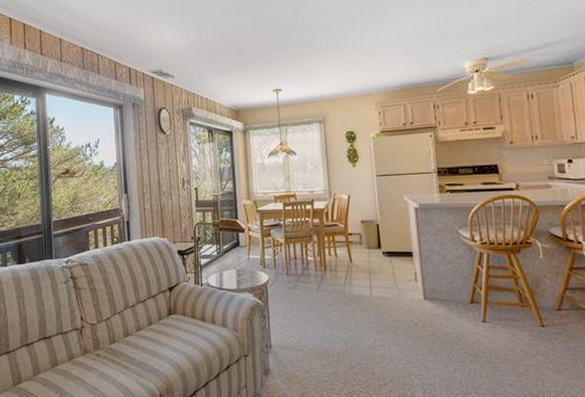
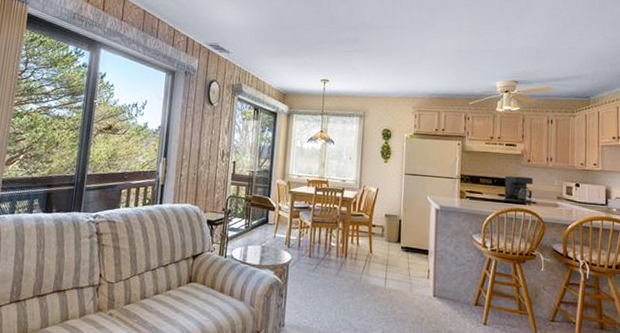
coffee maker: none [487,160,527,190] -> present [504,175,537,205]

